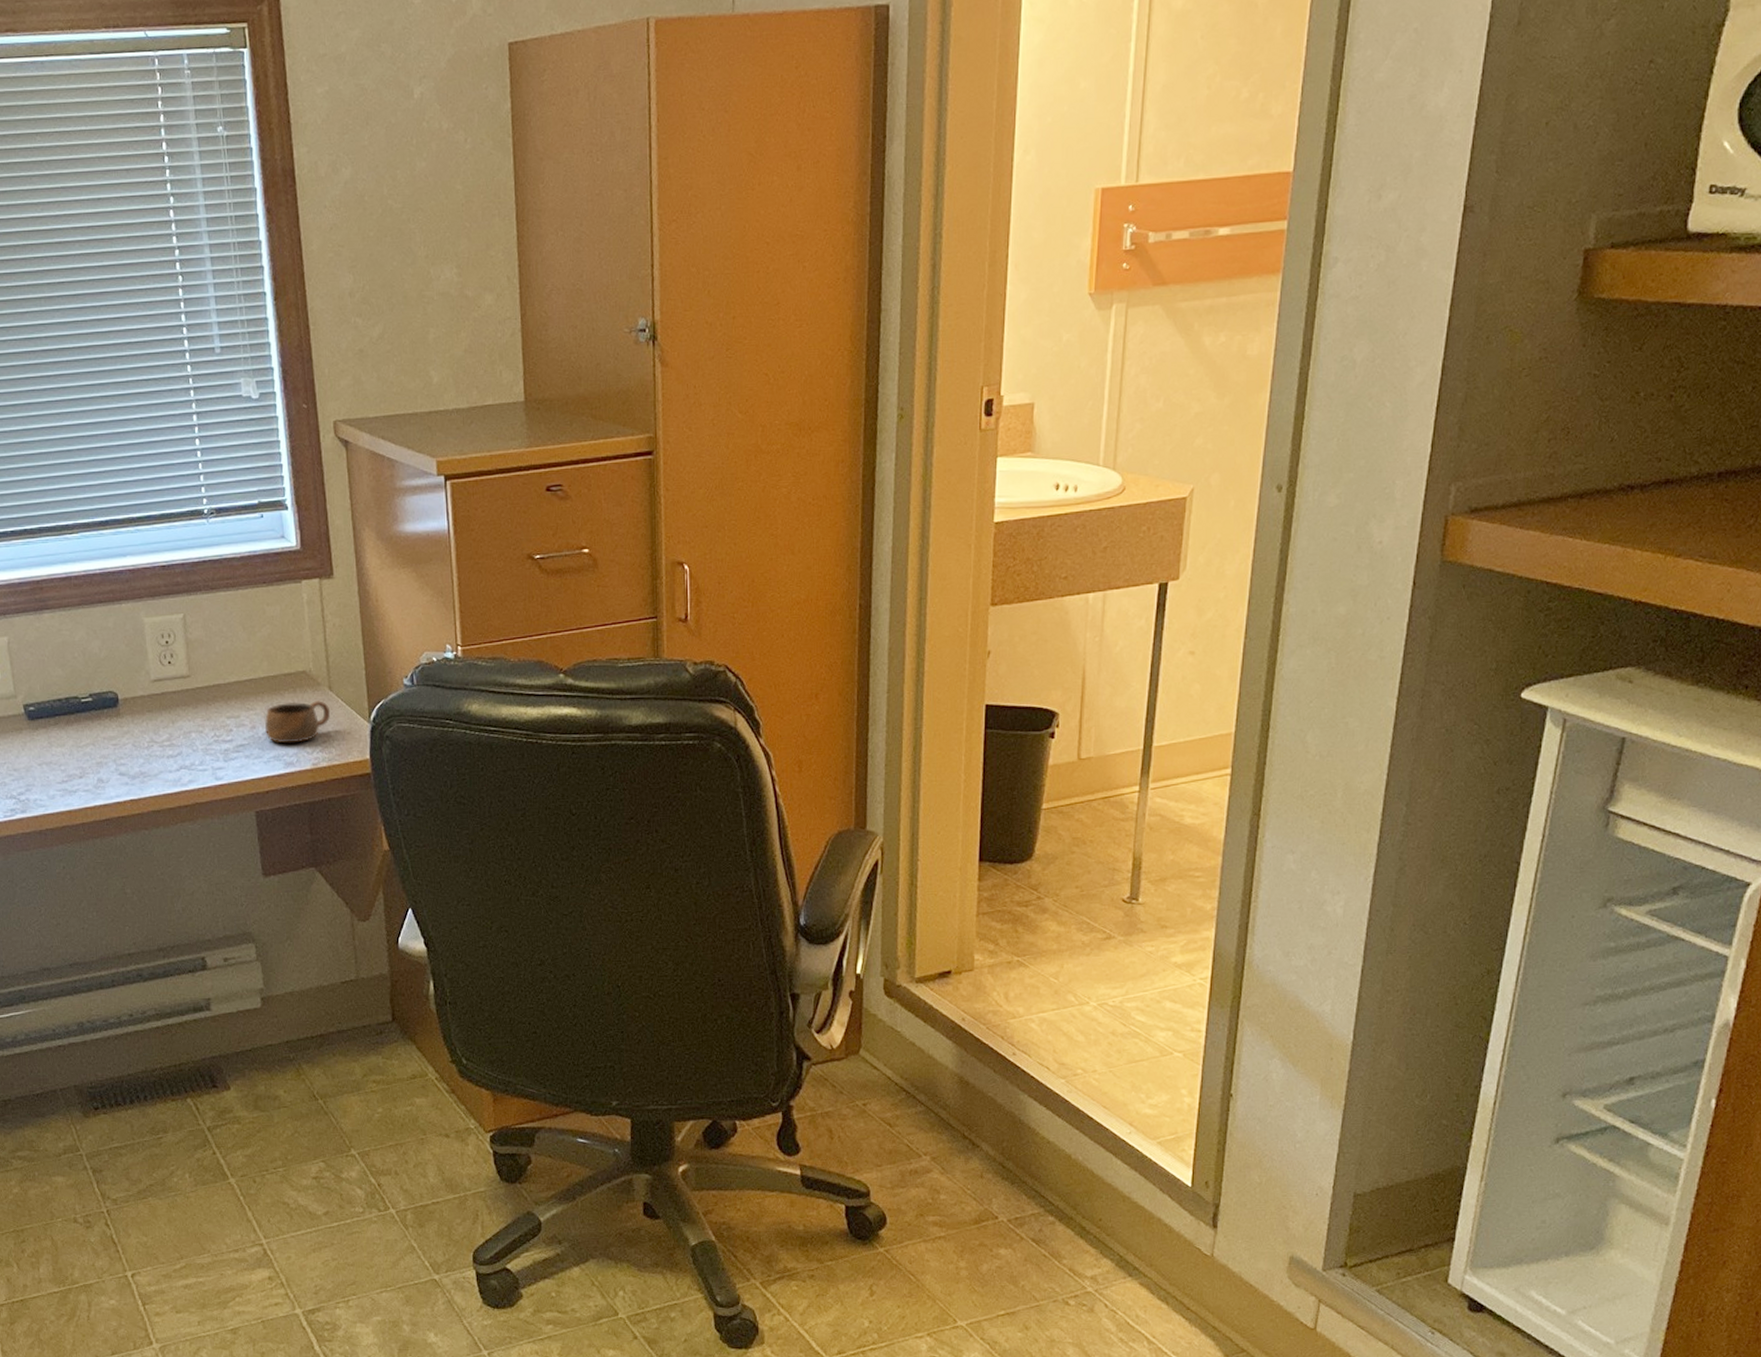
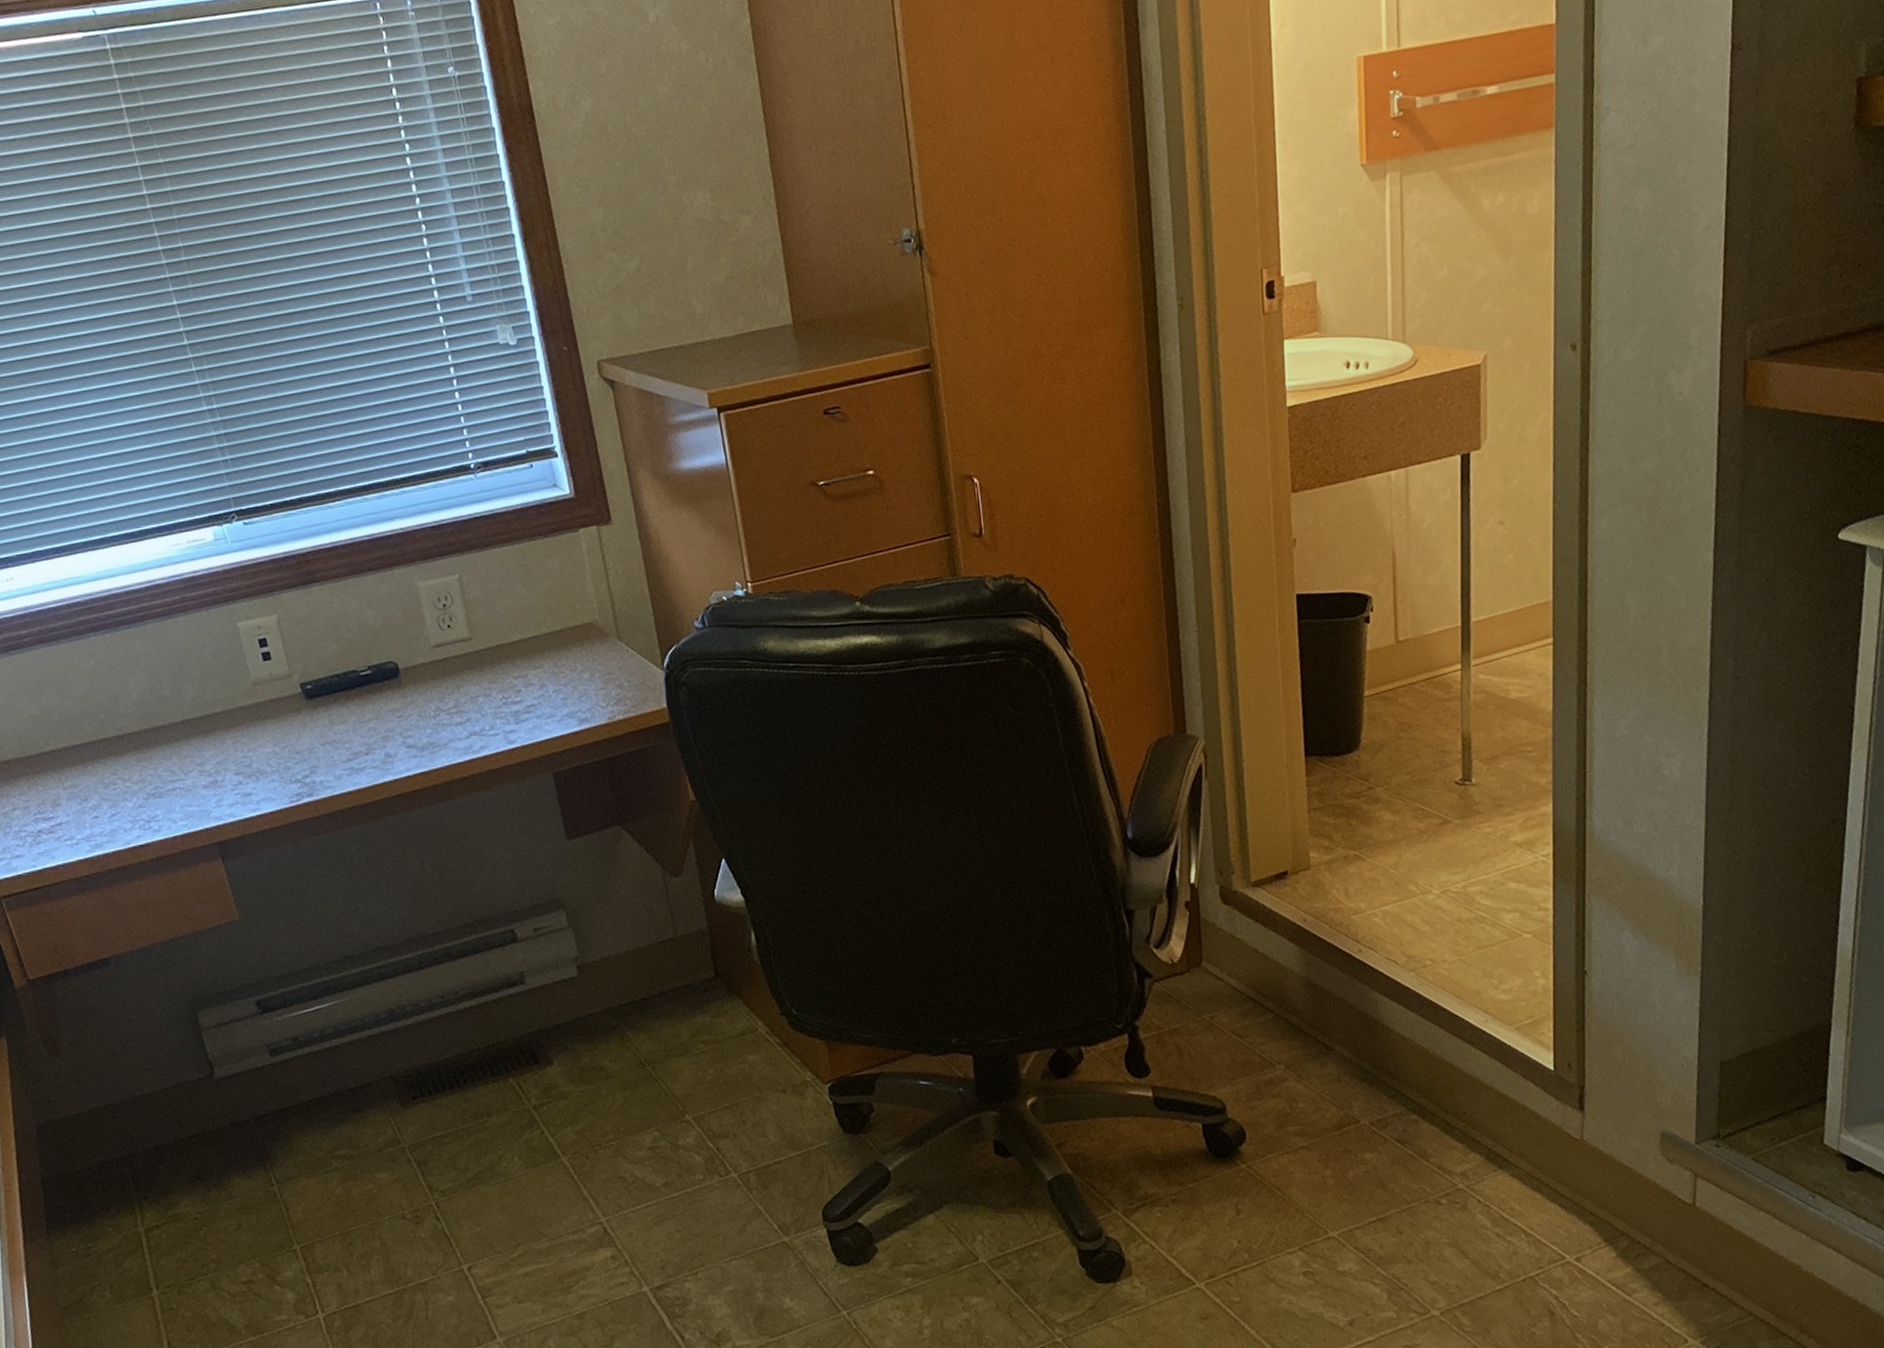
cup: present [264,700,331,744] -> none [554,651,622,701]

